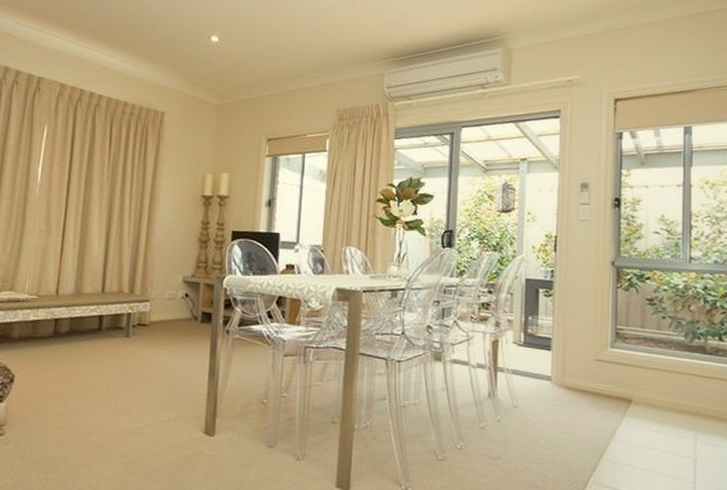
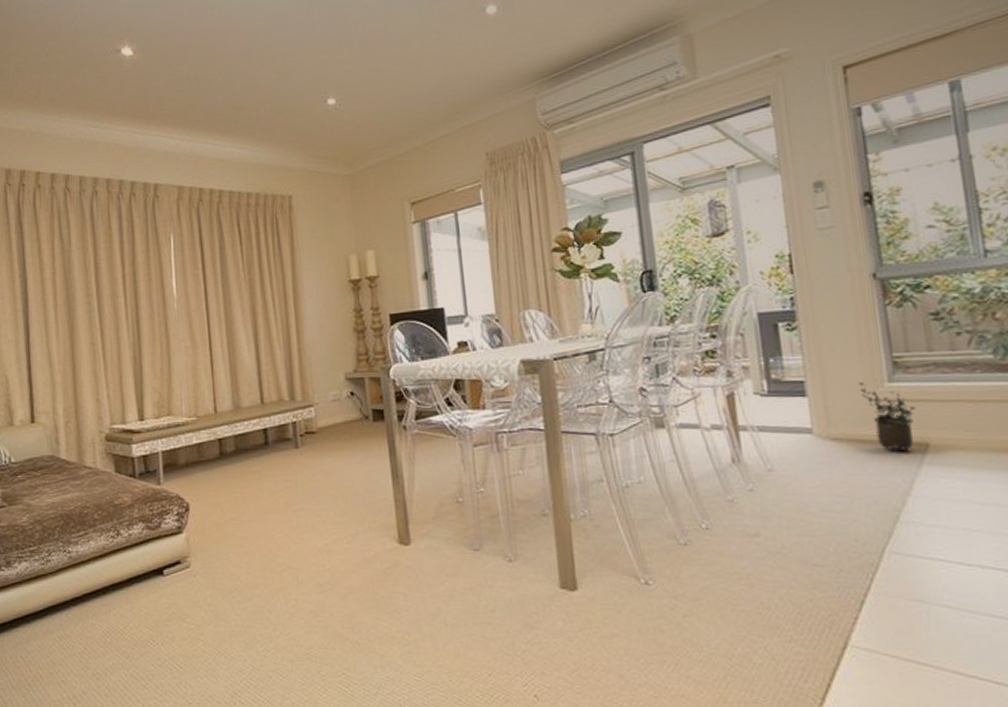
potted plant: none [589,345,626,404] -> present [858,382,915,452]

